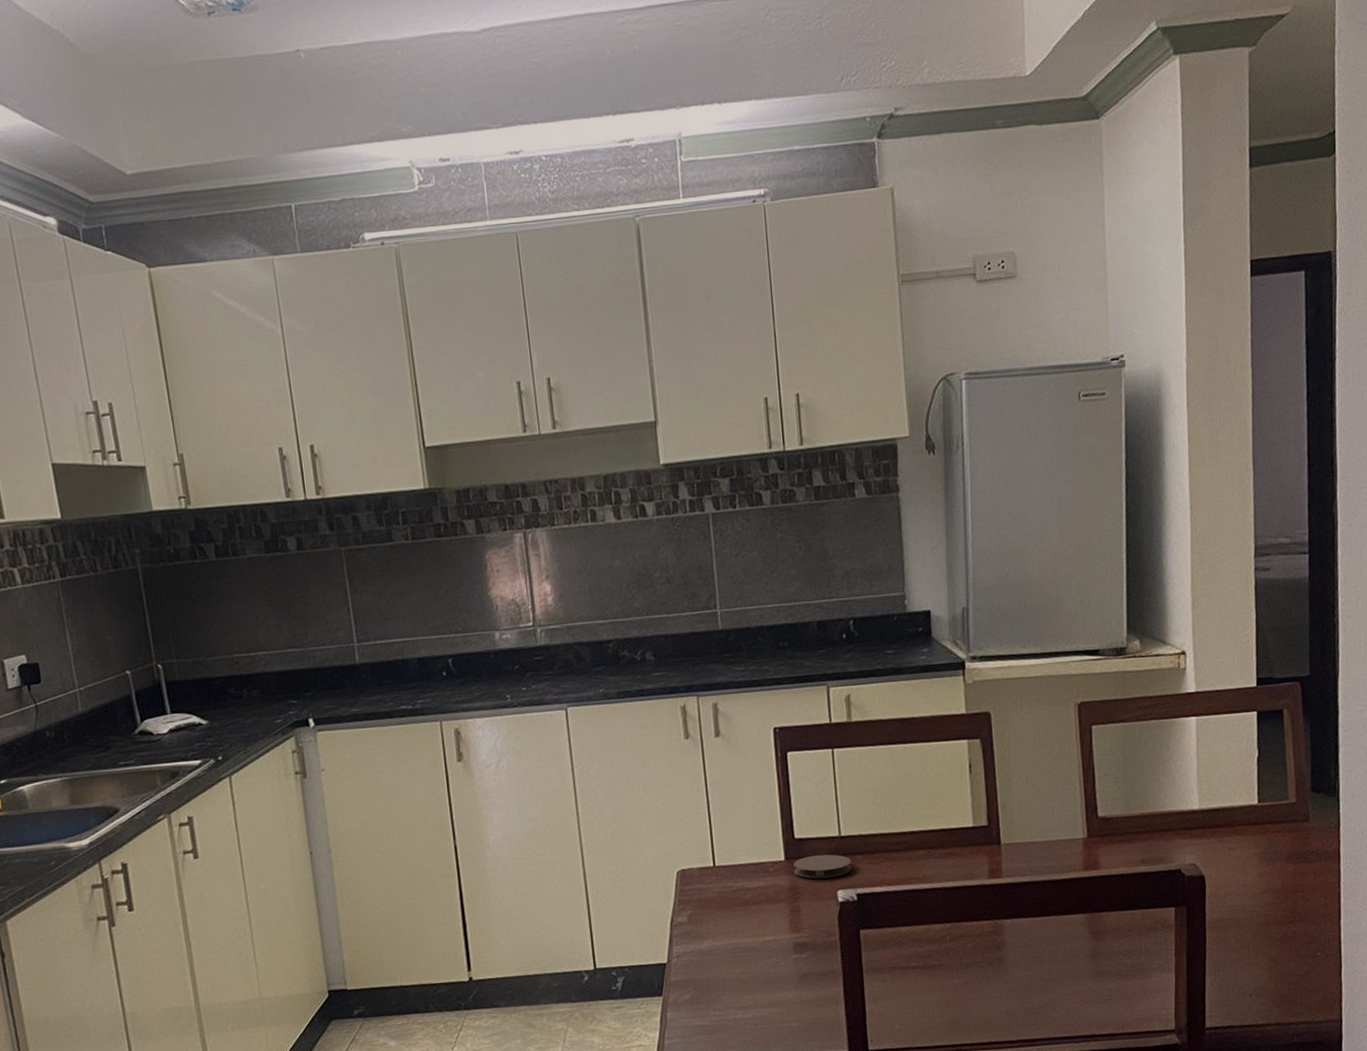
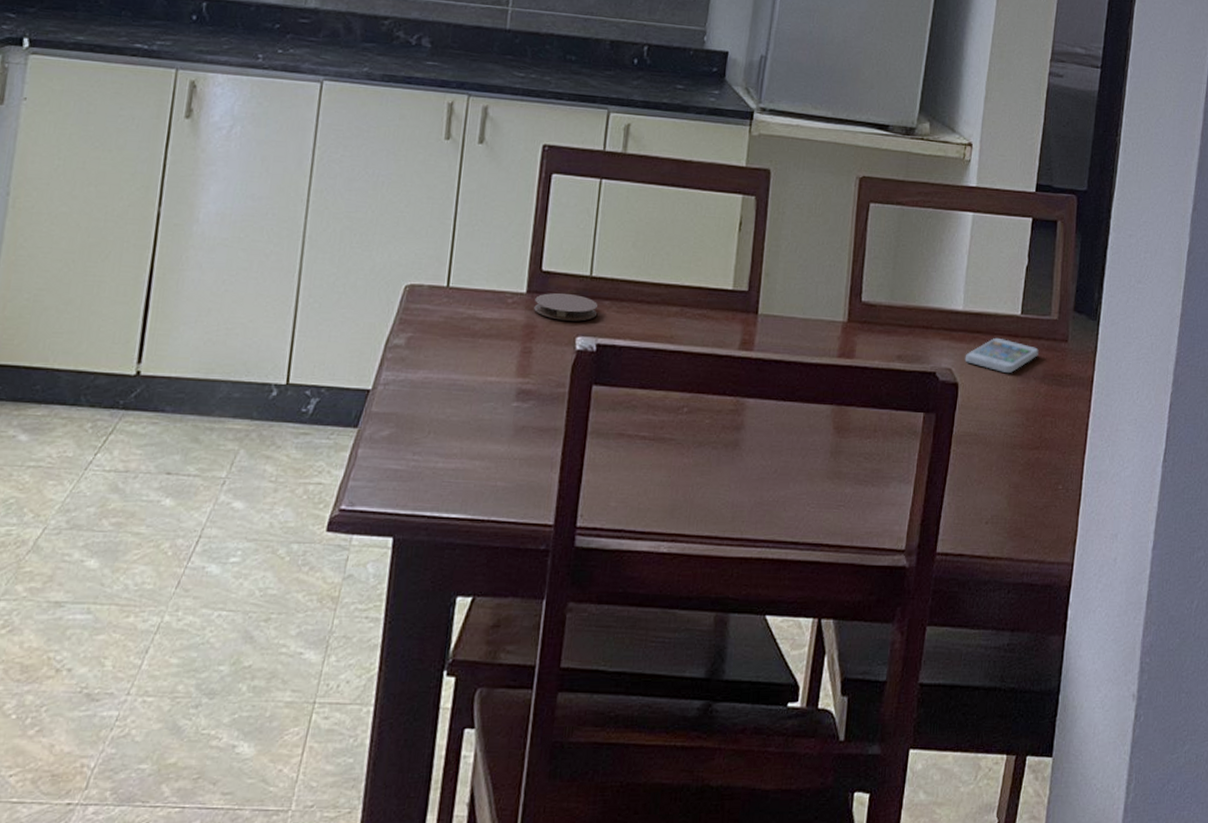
smartphone: none [1207,828,1281,860] -> present [964,337,1039,374]

